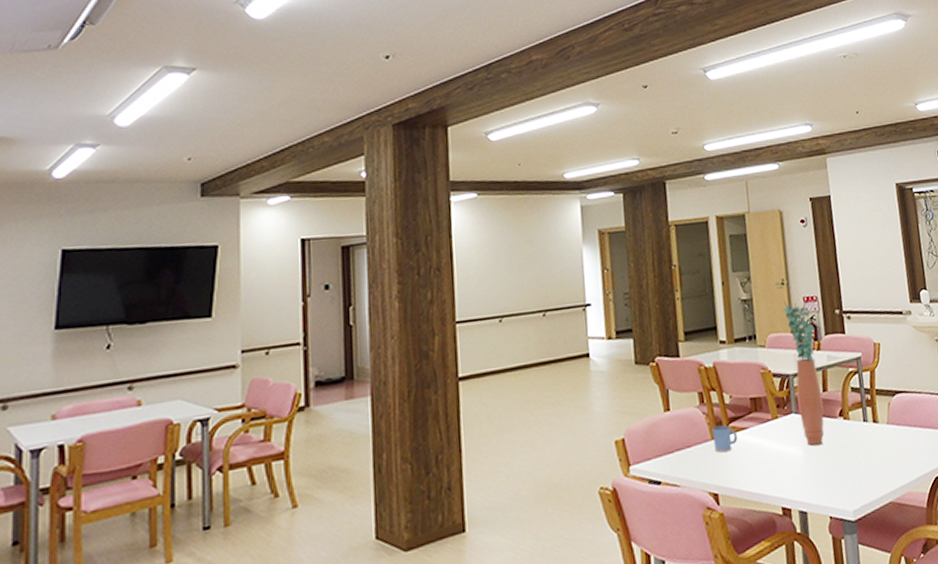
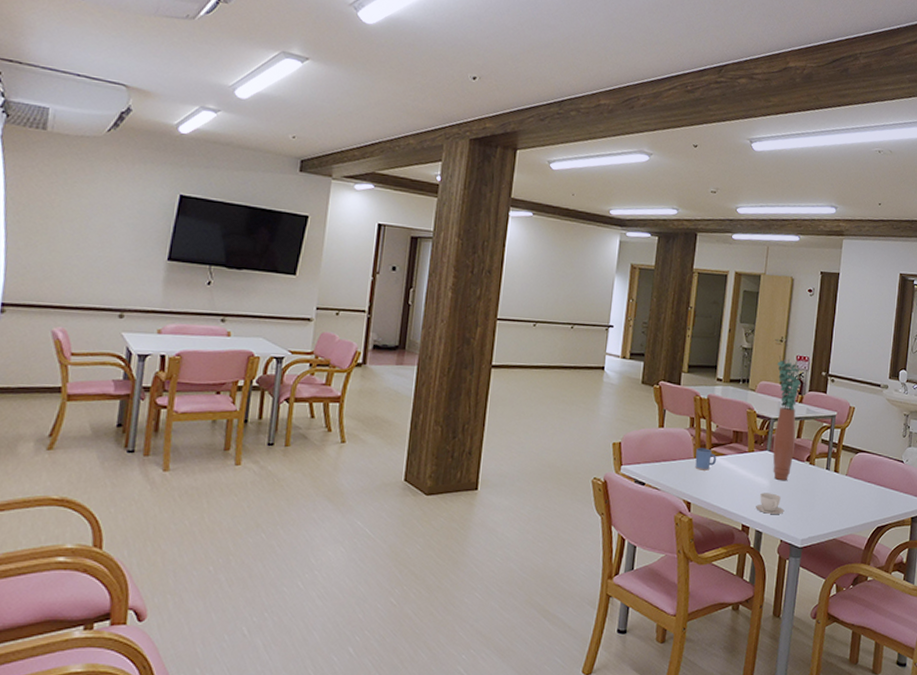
teacup: none [793,462,827,489] -> present [756,493,784,514]

